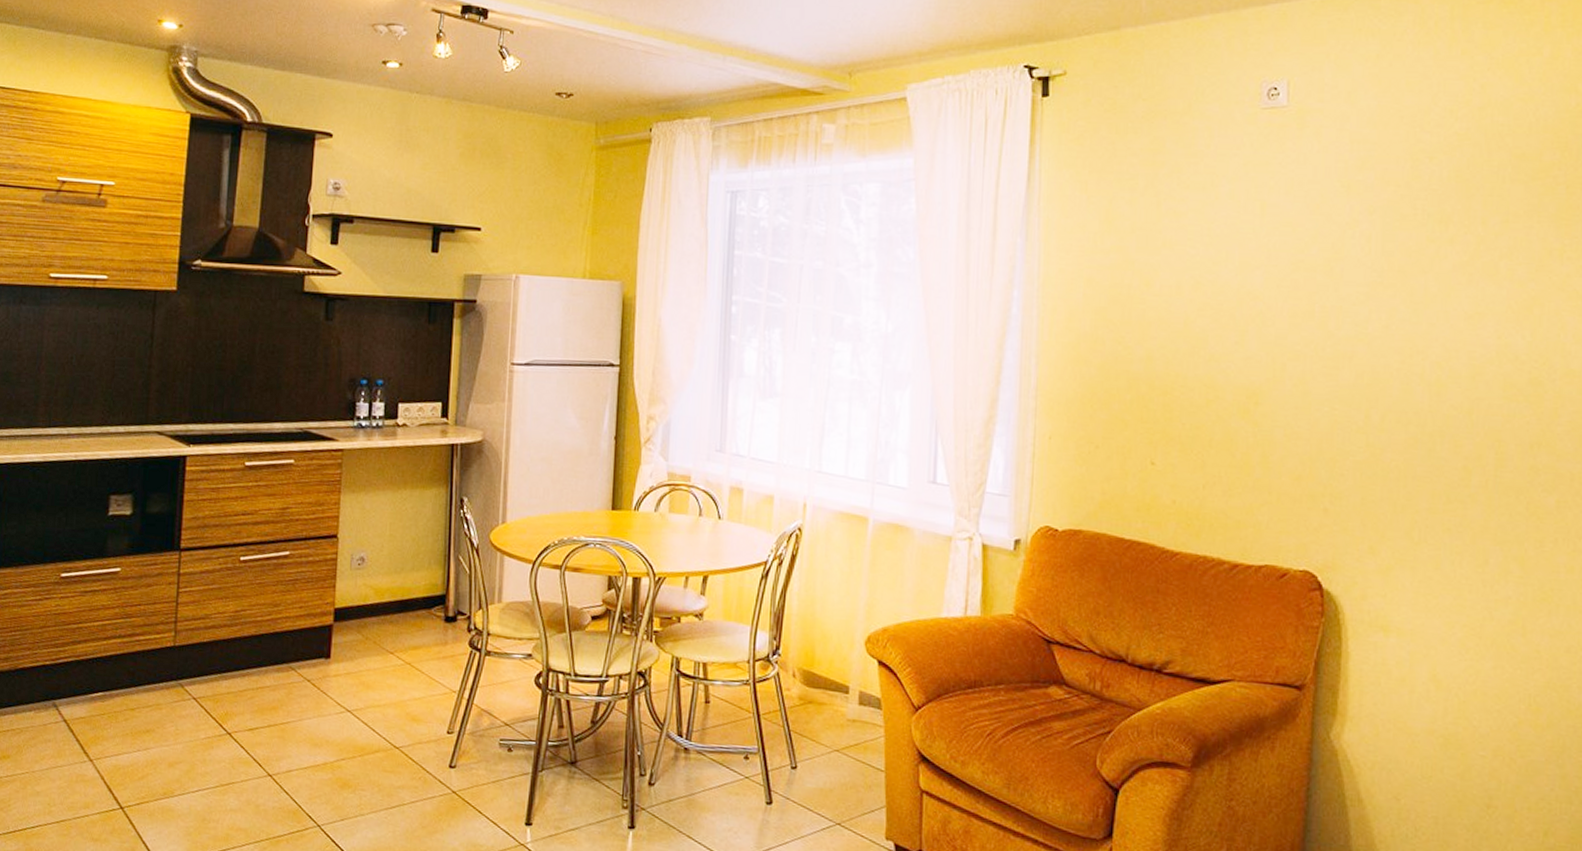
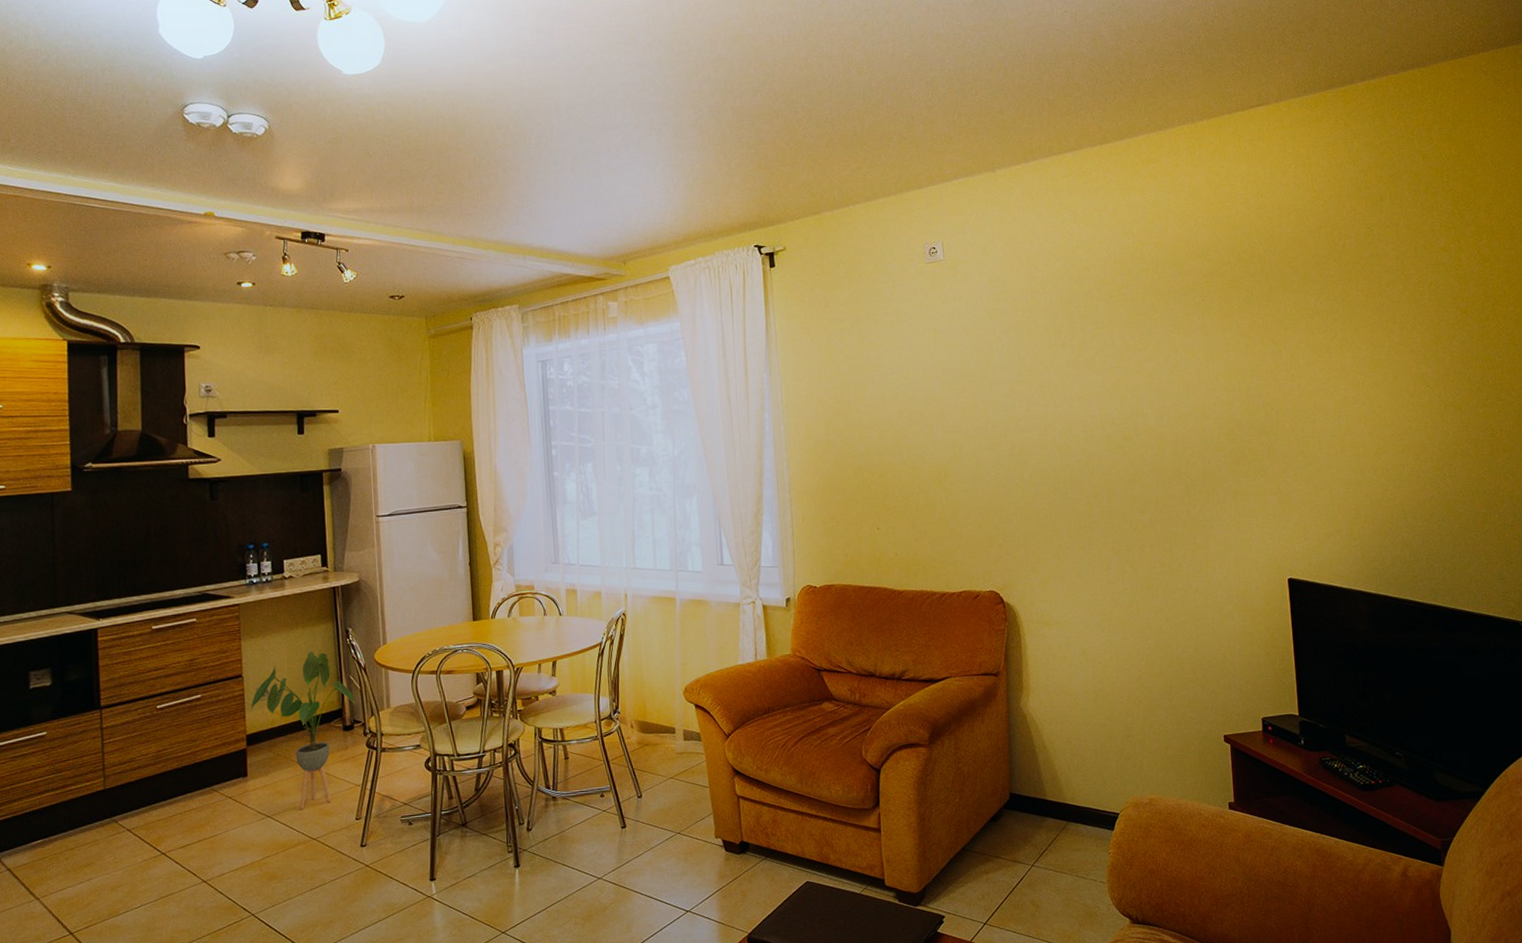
house plant: none [343,518,462,709] -> present [251,651,356,809]

